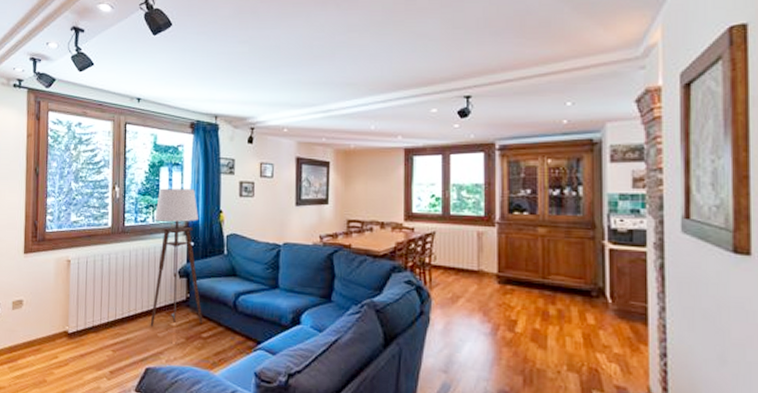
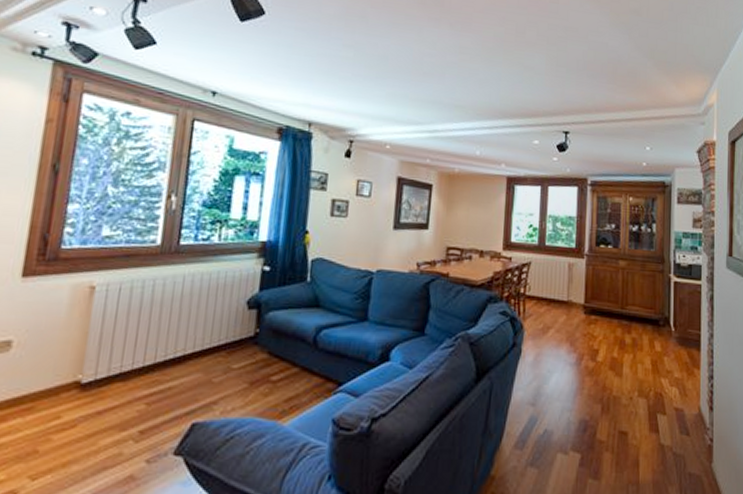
floor lamp: present [150,188,203,326] -> none [203,201,280,370]

